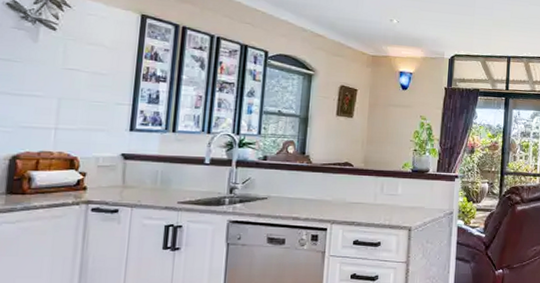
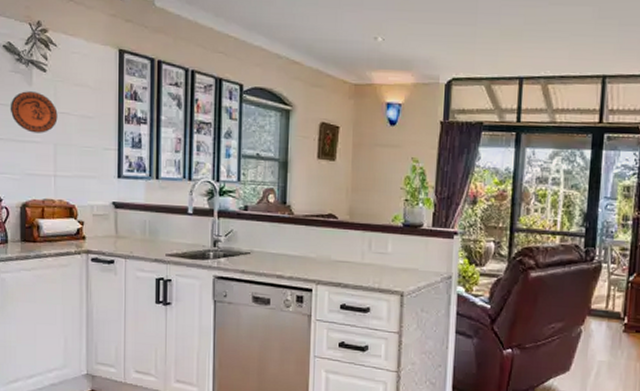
decorative plate: none [7,47,66,88] -> present [10,91,58,133]

